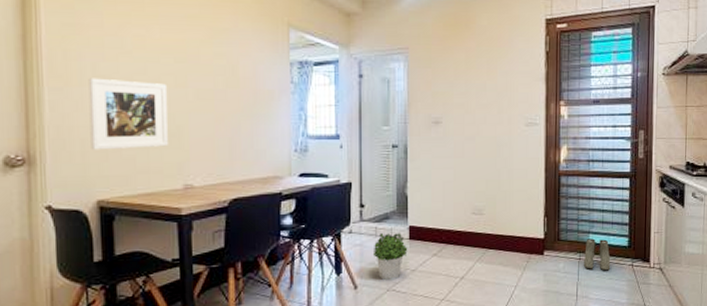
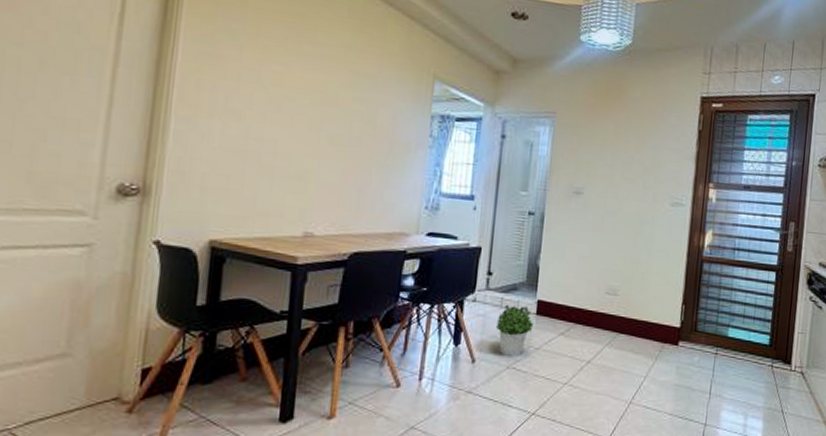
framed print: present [88,78,168,150] -> none [211,110,299,190]
boots: present [584,238,611,271] -> none [720,332,749,370]

